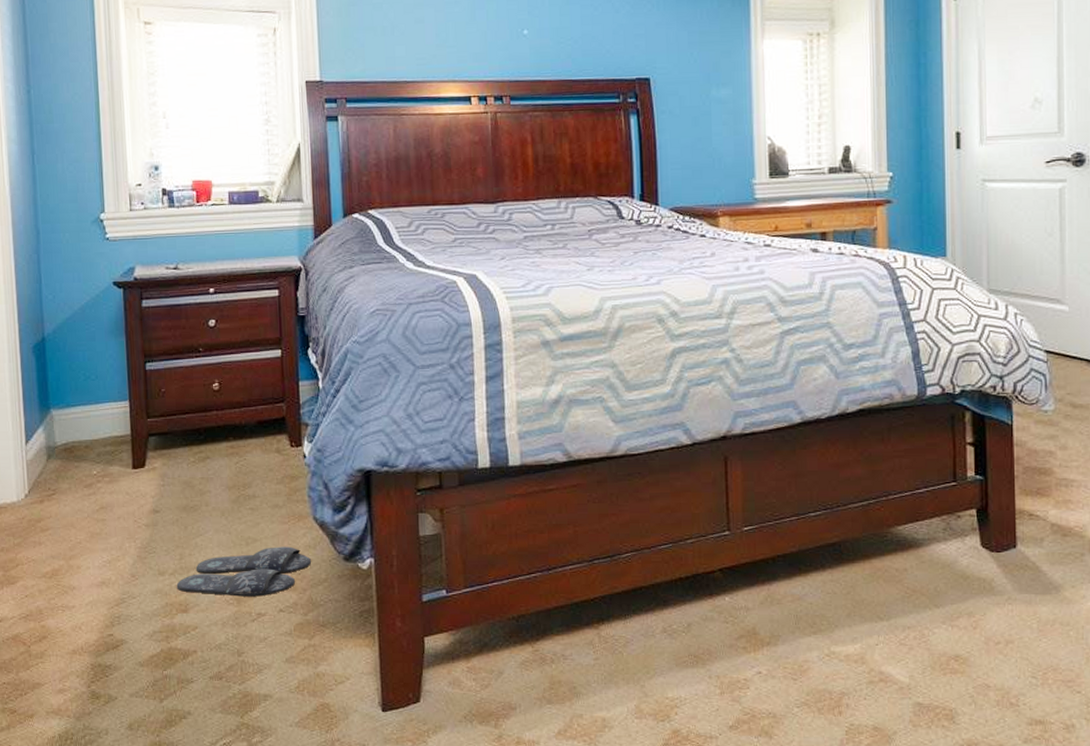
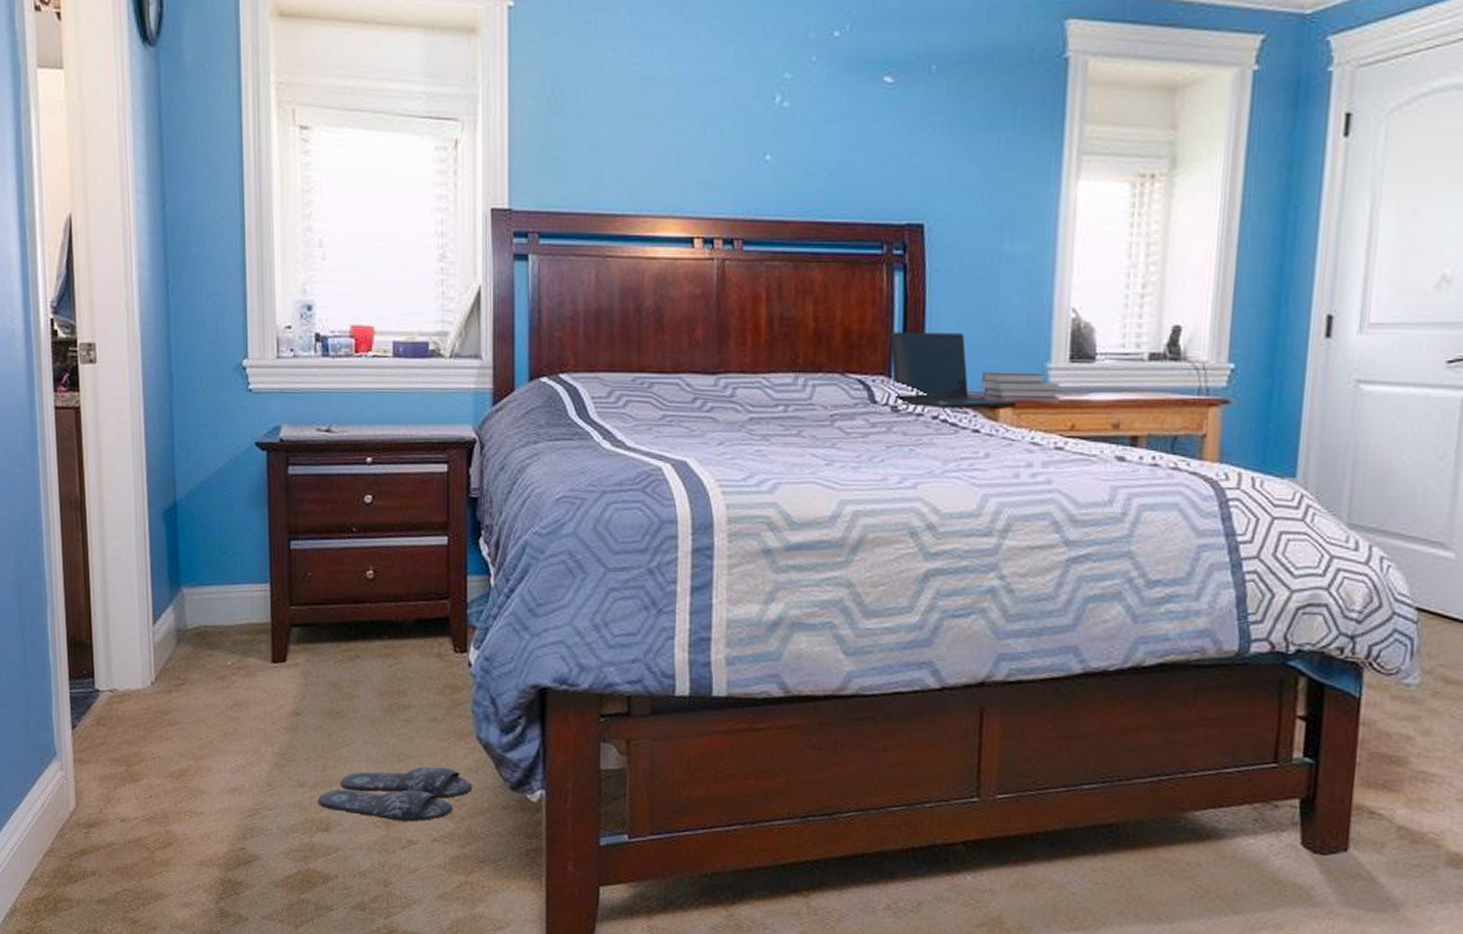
laptop: none [630,160,732,220] -> present [890,332,1016,409]
books: none [703,187,765,213] -> present [980,371,1061,405]

